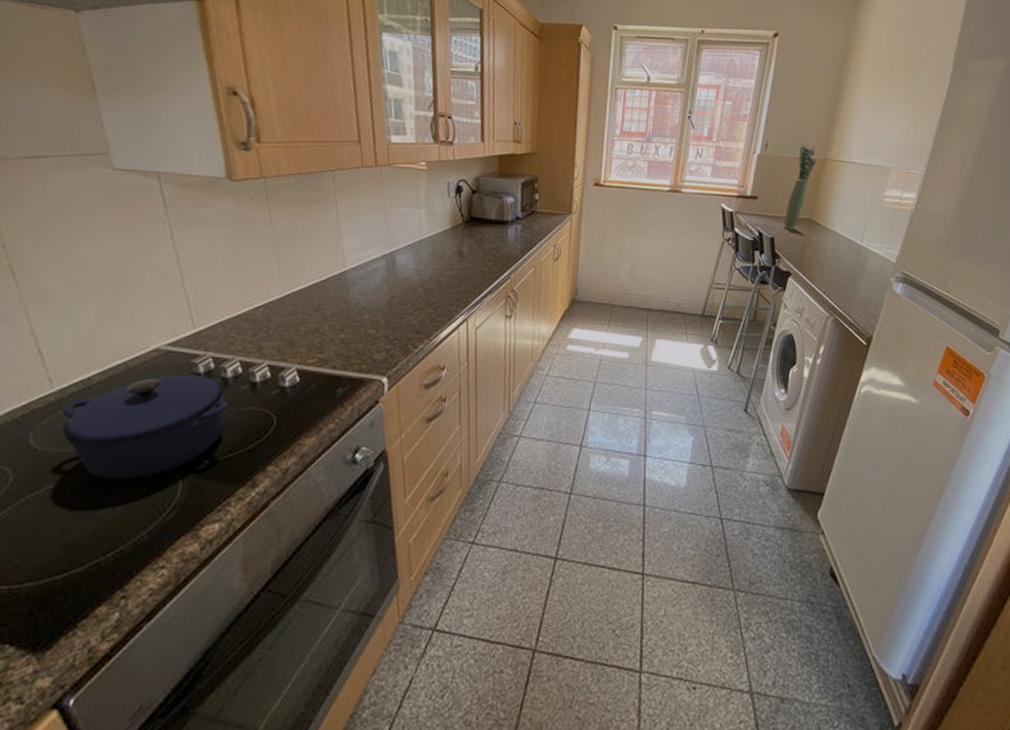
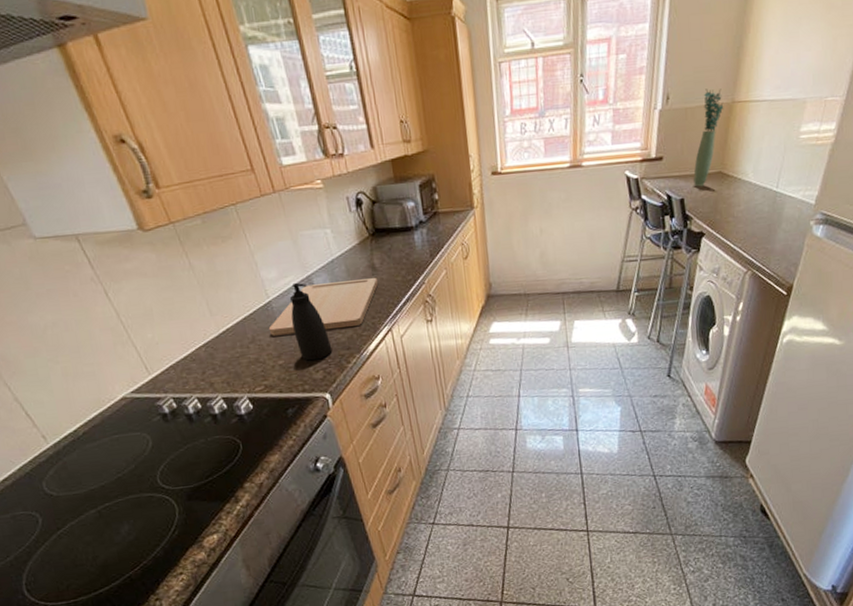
cooking pot: present [62,374,229,480] -> none [62,415,200,511]
cutting board: none [337,261,464,311] -> present [268,277,379,336]
soap dispenser: none [363,256,401,340] -> present [290,282,333,361]

